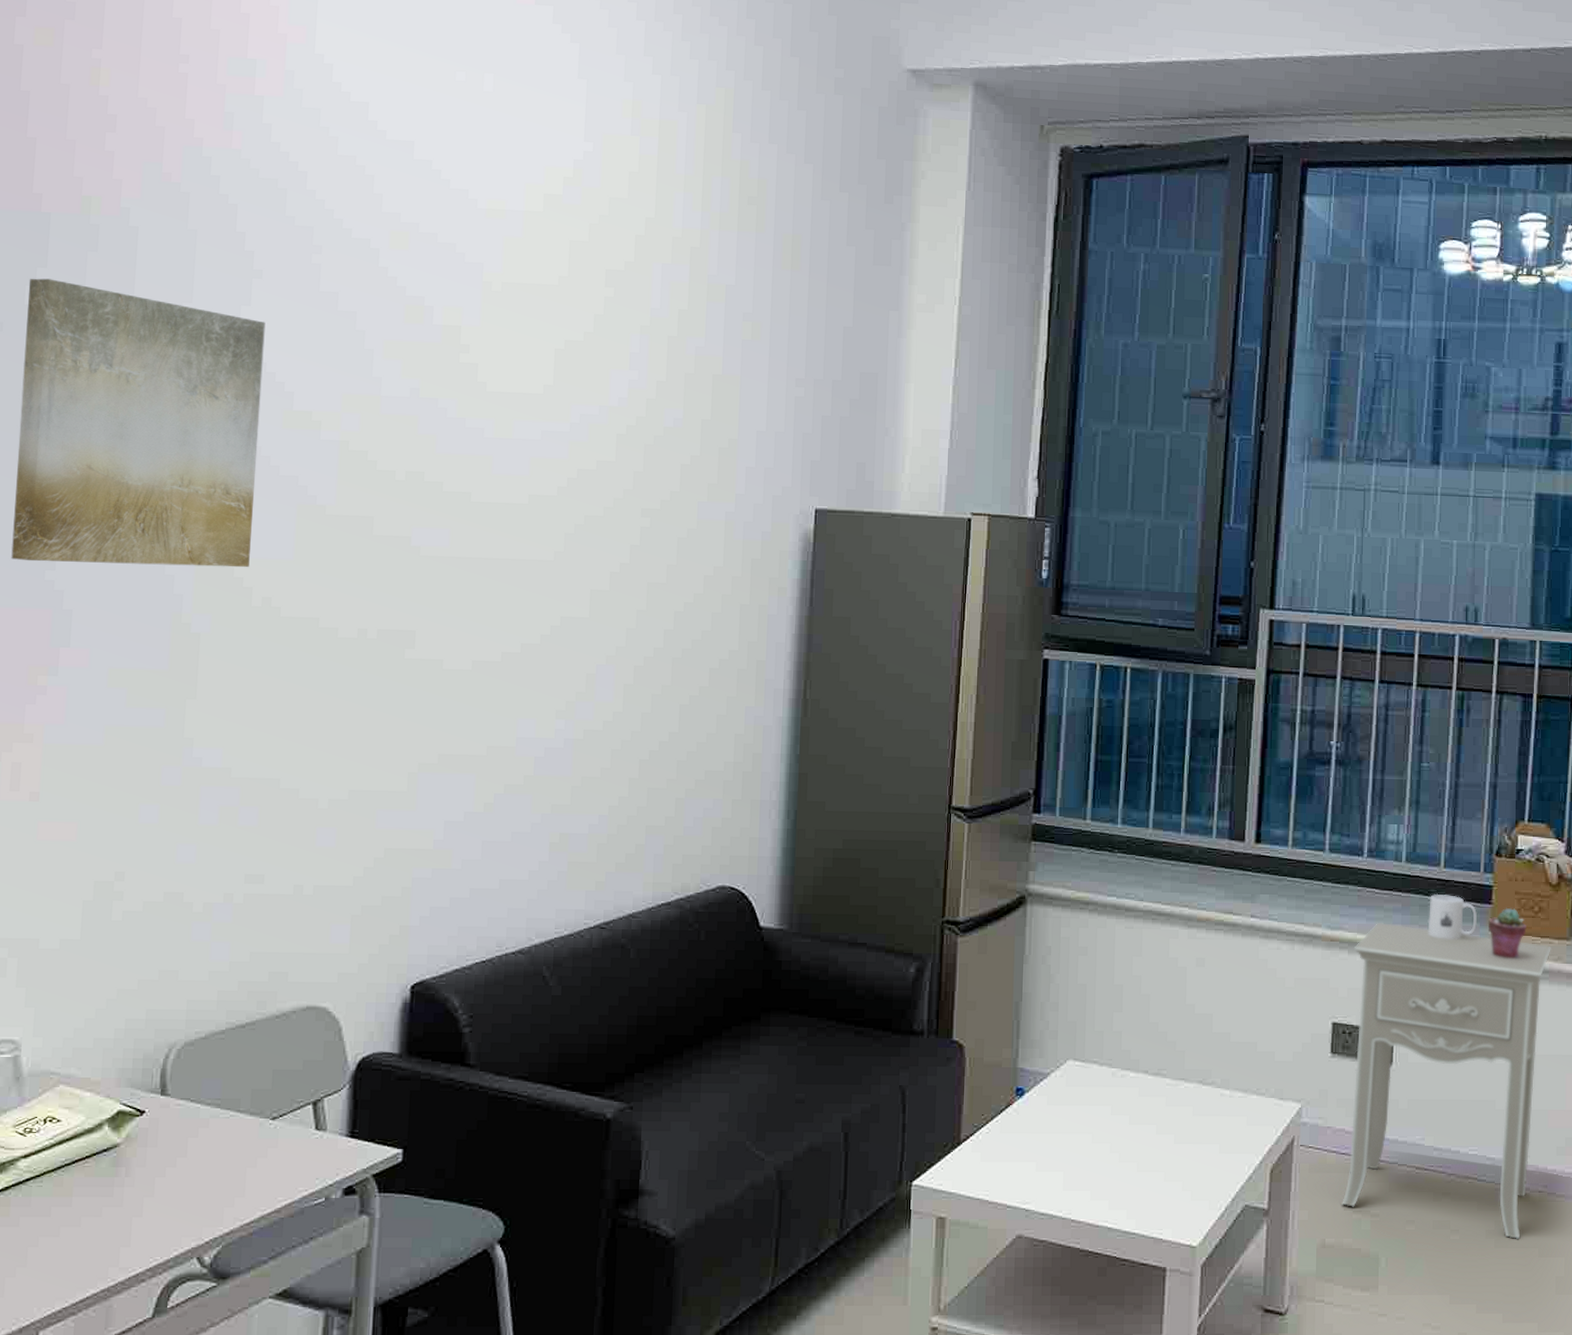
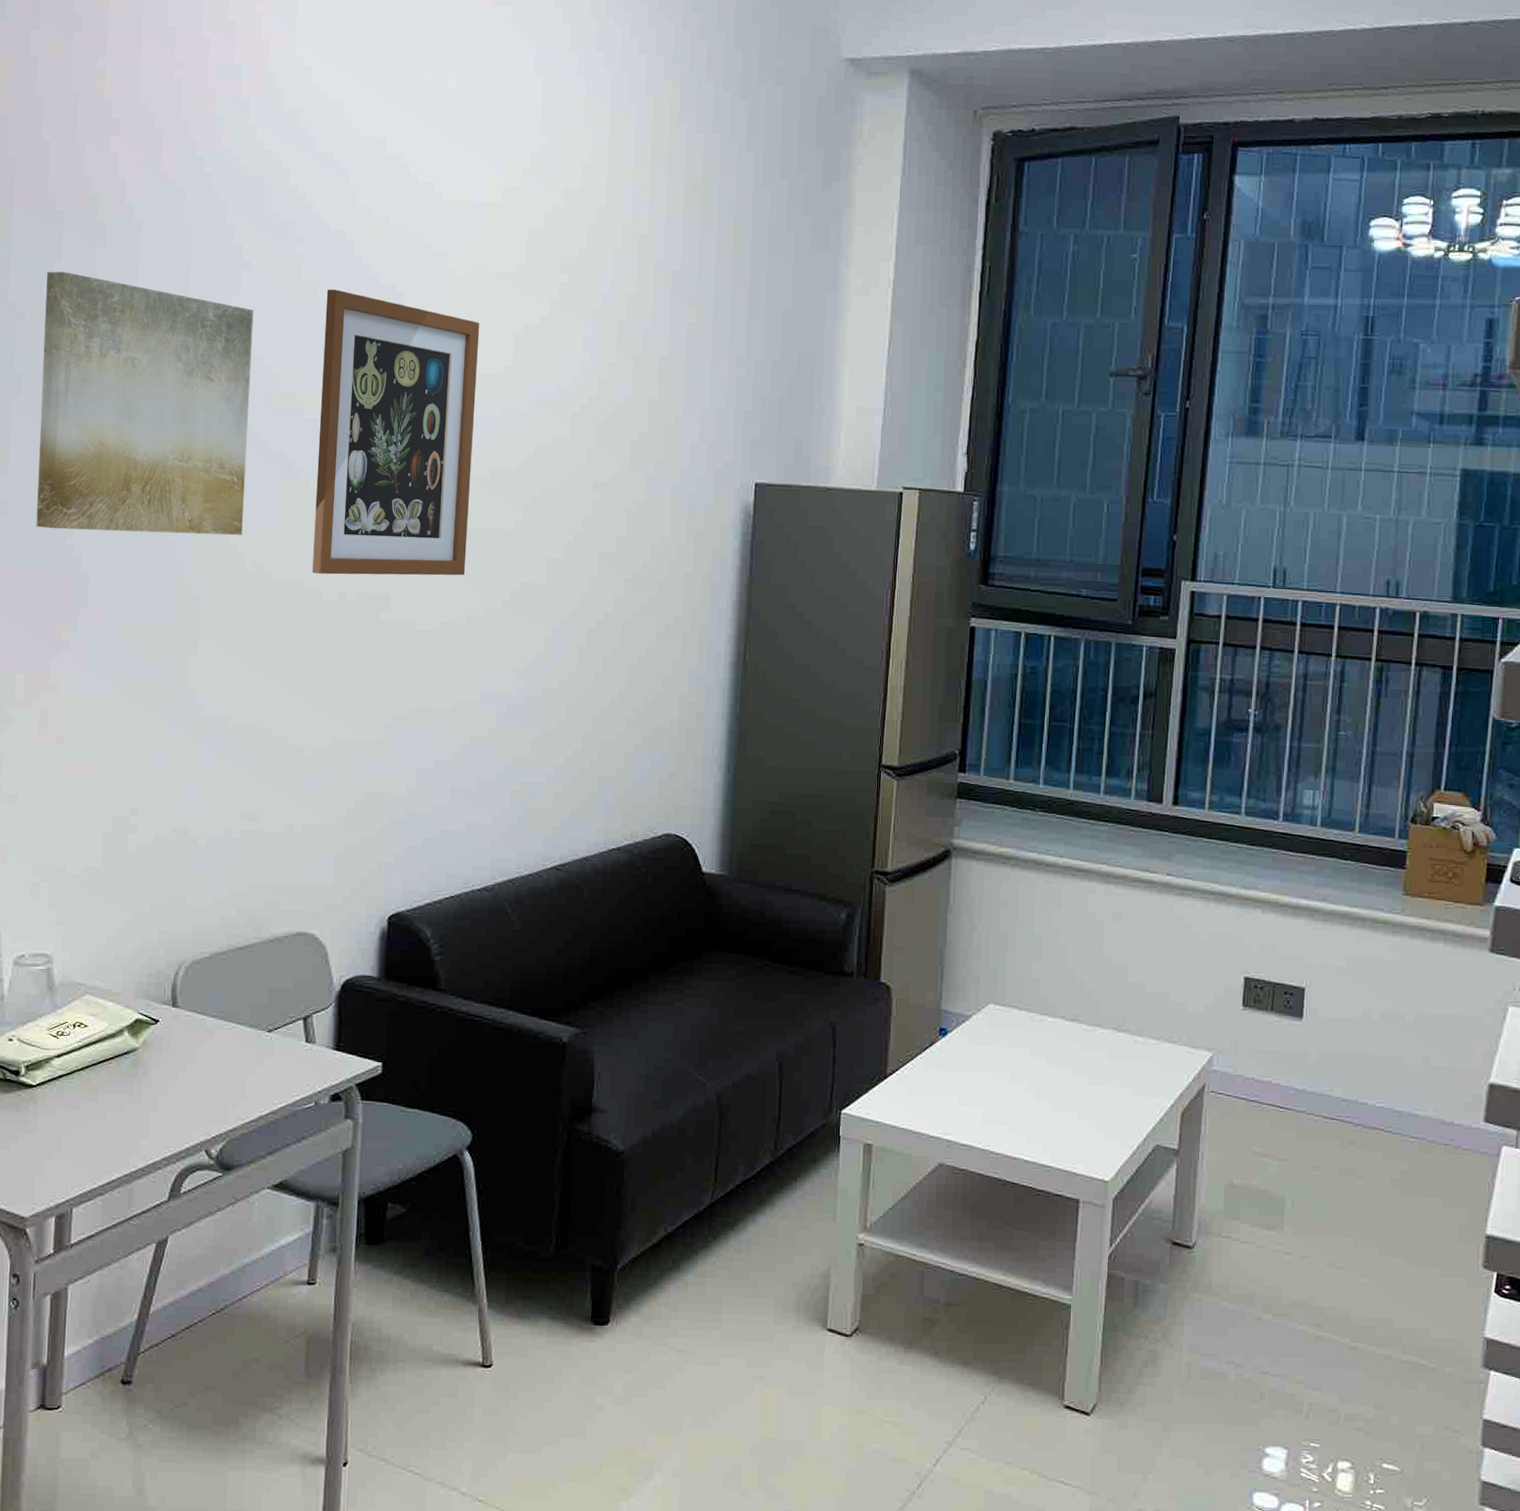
wall art: none [328,301,518,610] -> present [312,289,480,576]
nightstand: present [1342,923,1551,1239] -> none [1250,884,1464,1188]
mug: present [1427,893,1478,940] -> none [1340,857,1391,903]
potted succulent: present [1487,907,1527,958] -> none [1401,872,1440,922]

